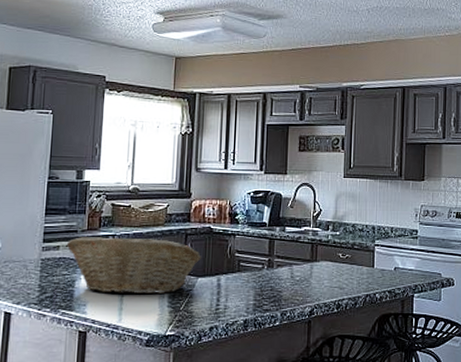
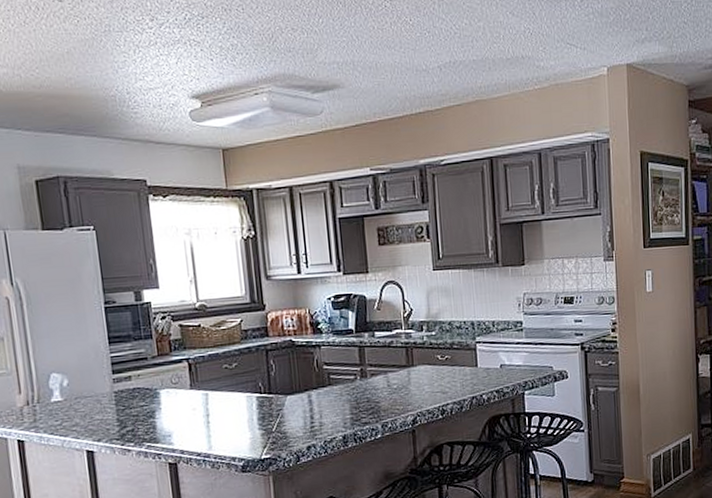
fruit basket: present [66,237,201,295] -> none [138,358,287,421]

